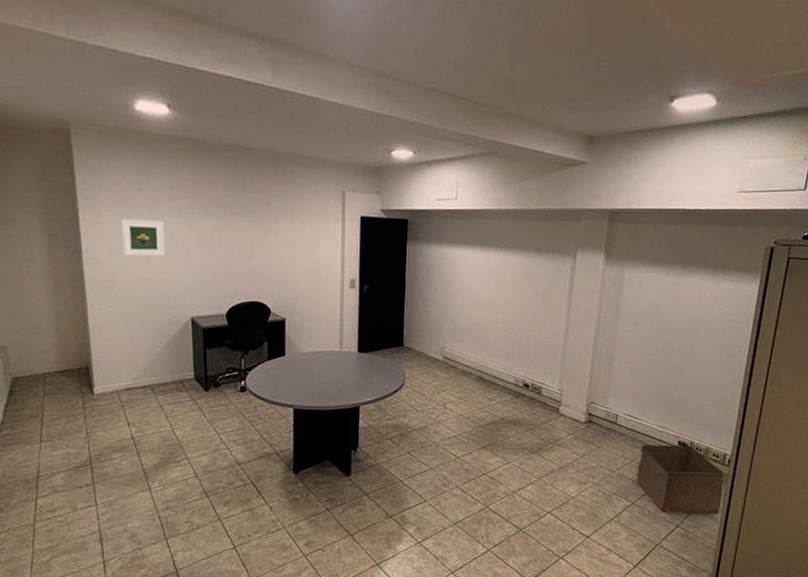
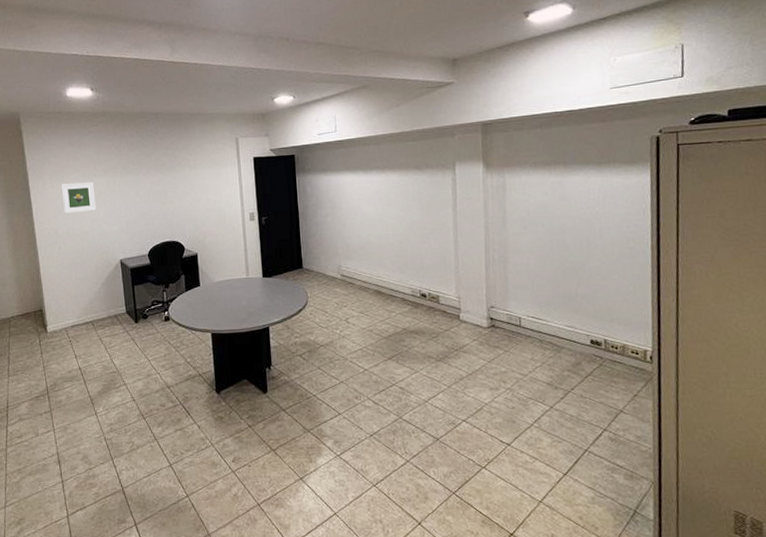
storage bin: present [636,445,724,514] -> none [550,344,650,416]

